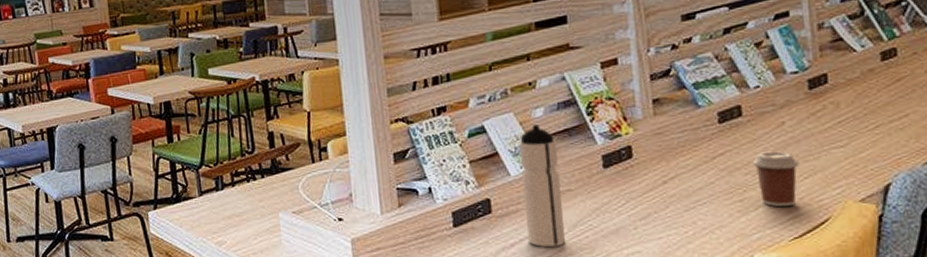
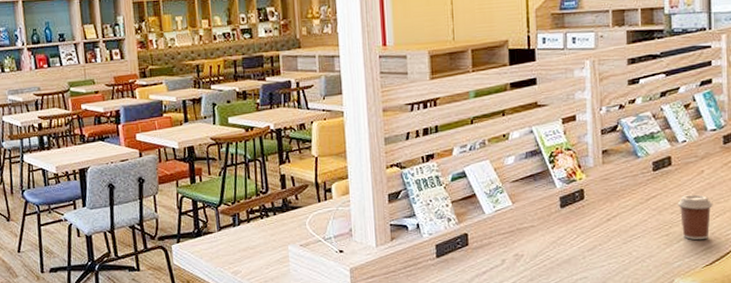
water bottle: present [518,125,566,247] -> none [493,171,528,274]

